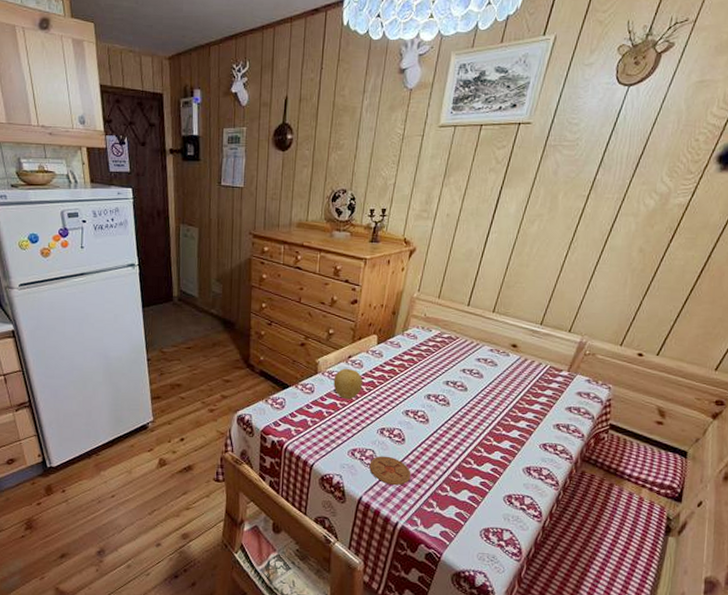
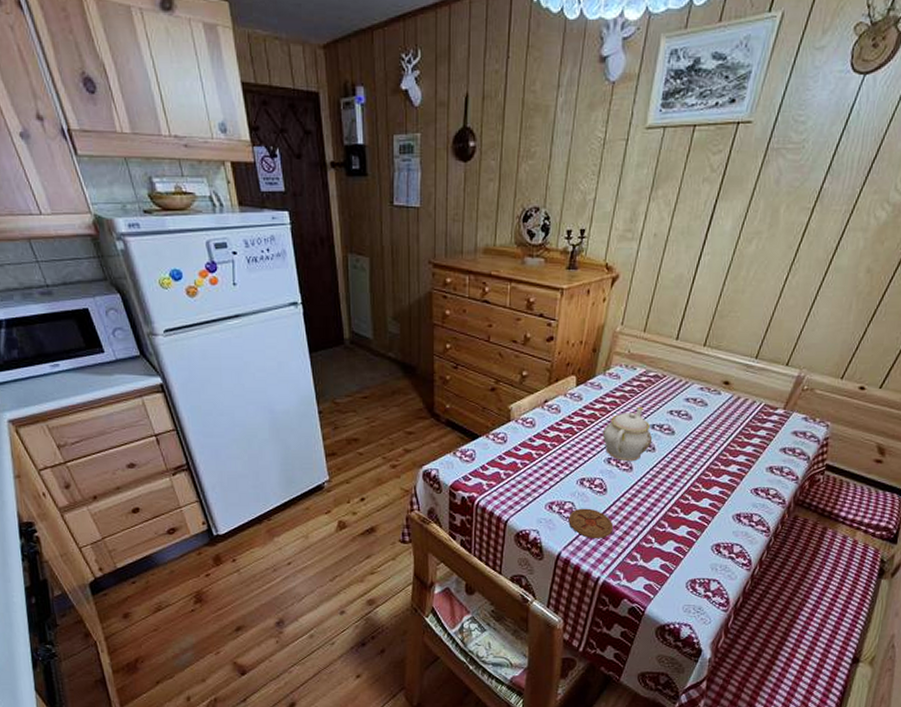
fruit: present [333,368,362,400] -> none [528,414,560,449]
teapot: none [401,364,447,415] -> present [602,406,653,462]

